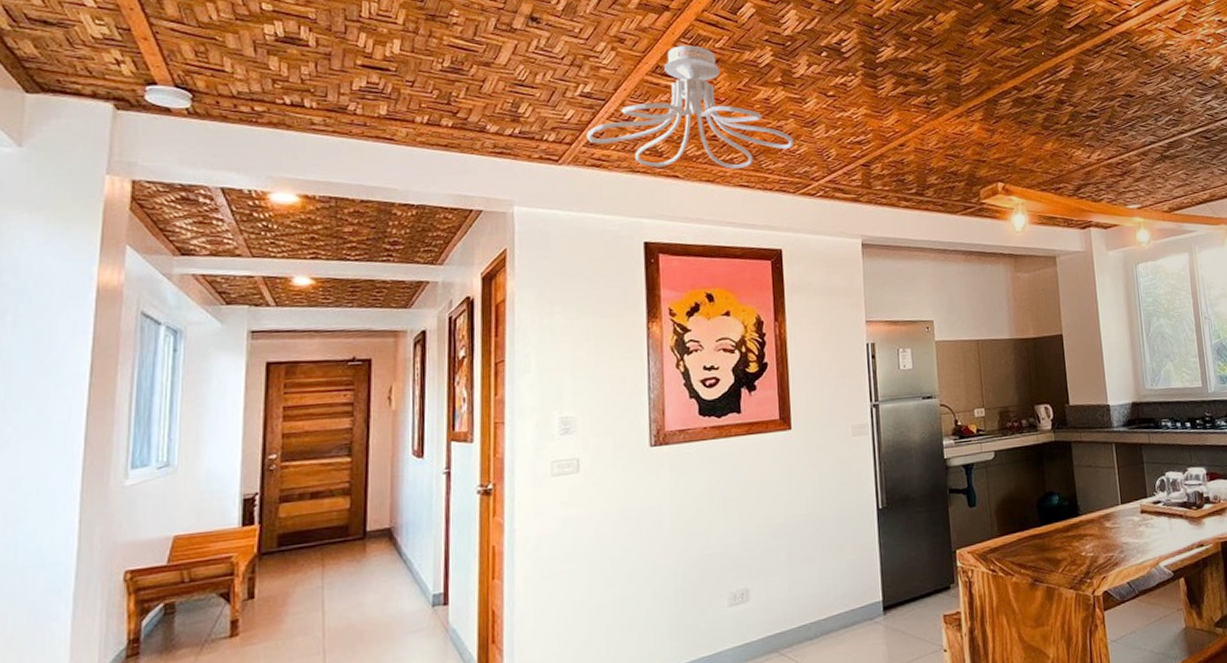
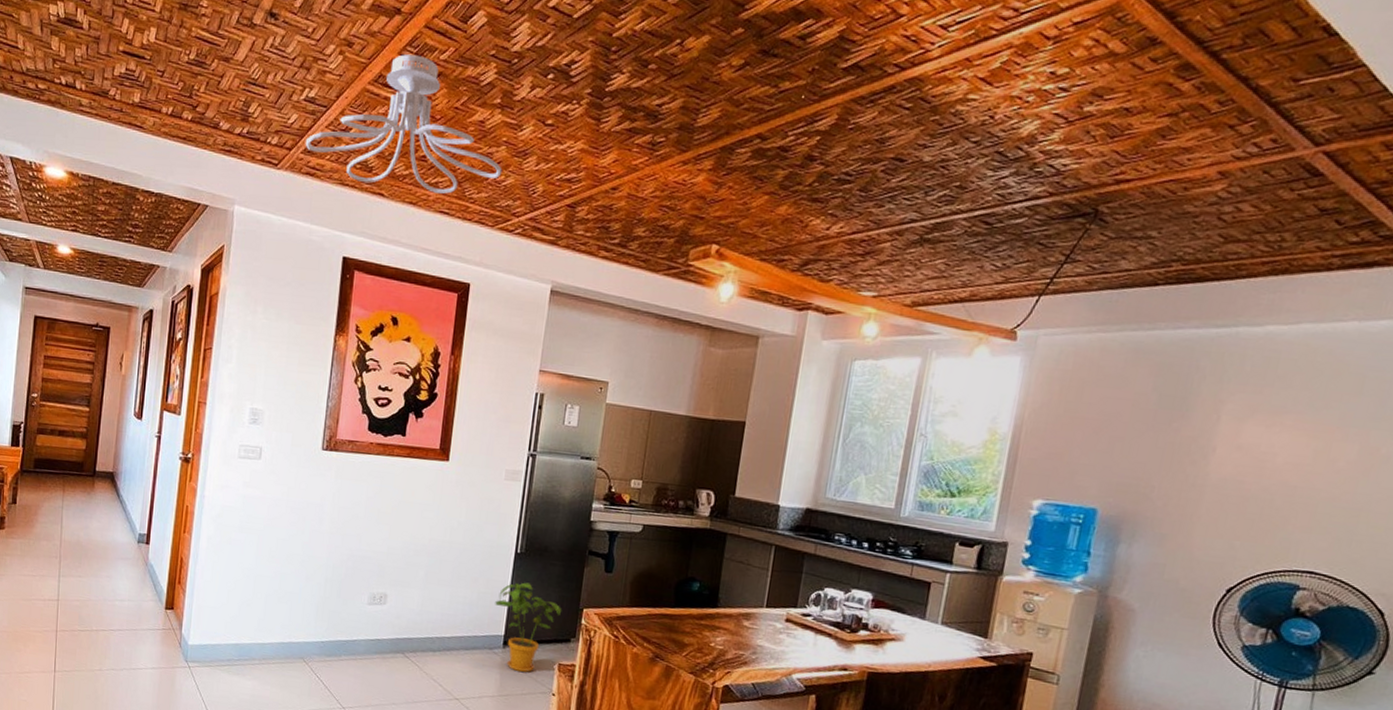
house plant: none [866,537,936,637] -> present [495,582,562,673]

